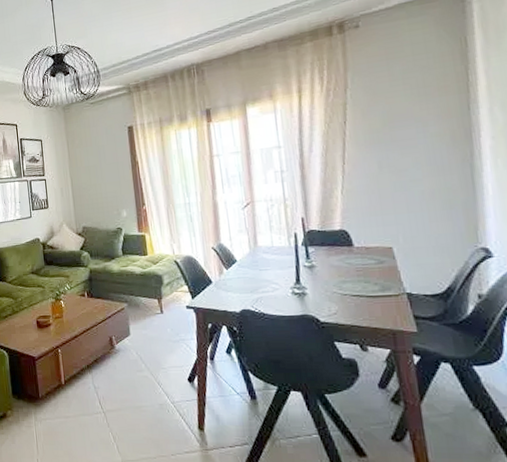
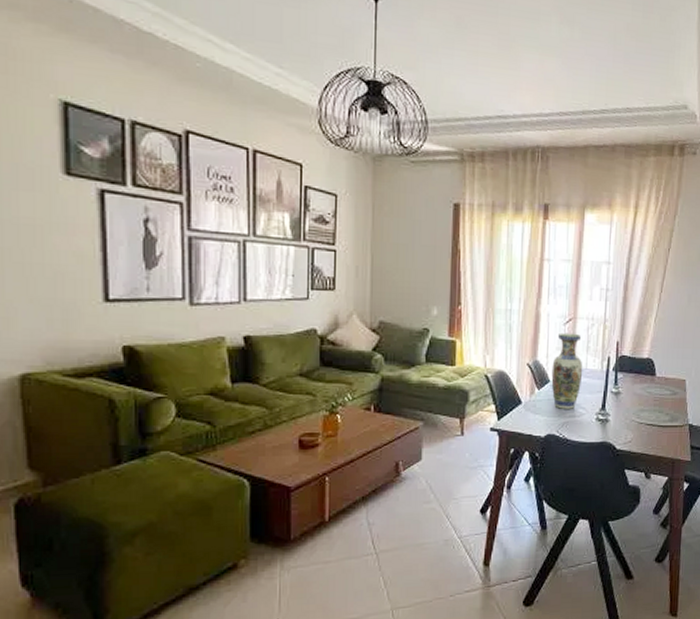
vase: none [236,215,270,286] -> present [551,332,583,409]

